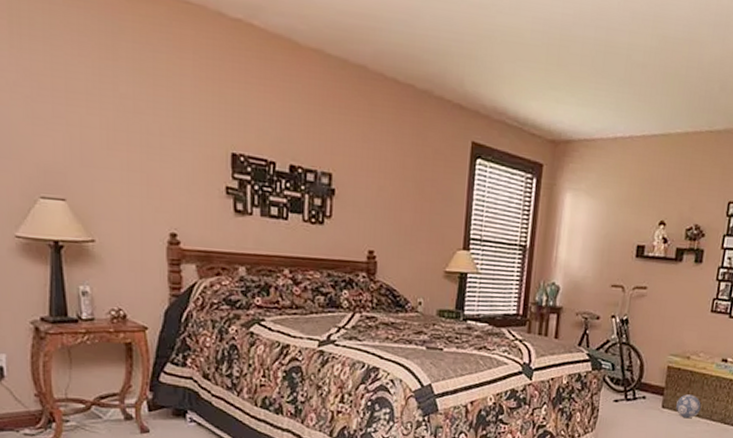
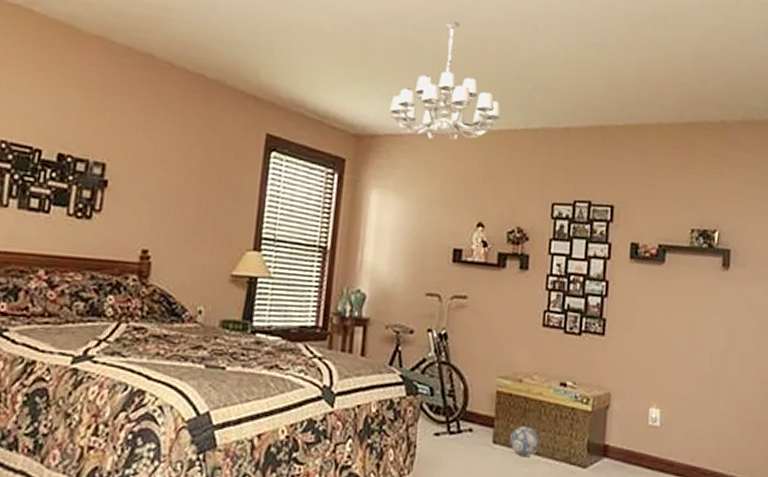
chandelier: none [583,21,688,144] -> present [389,21,501,140]

